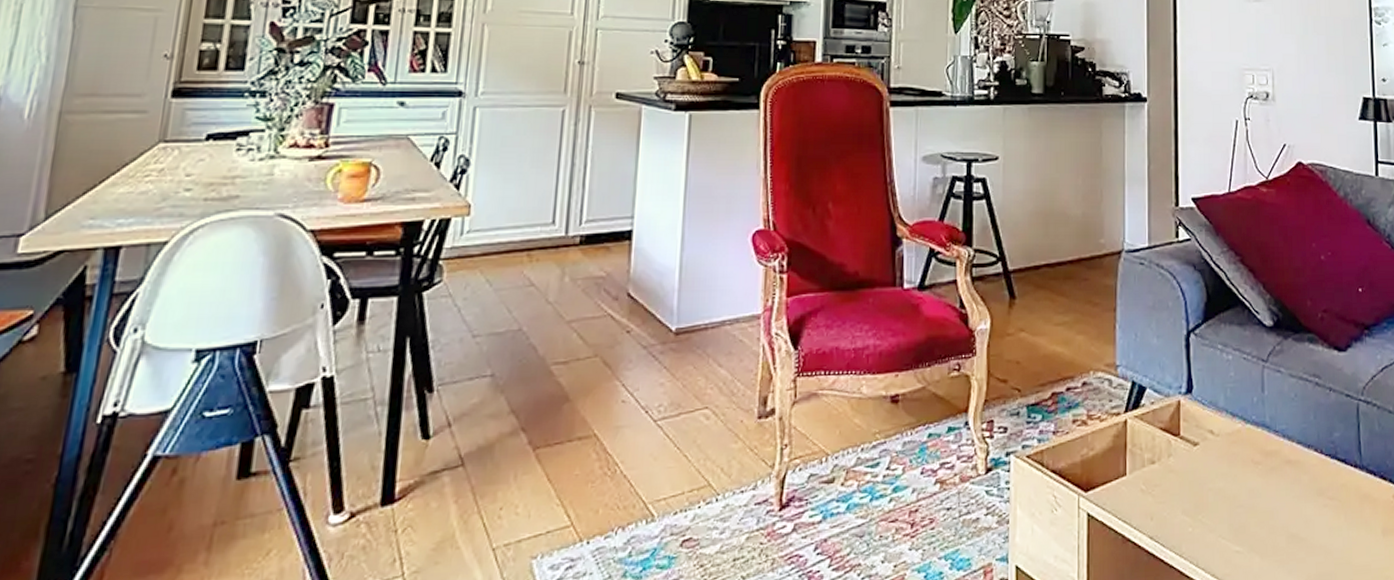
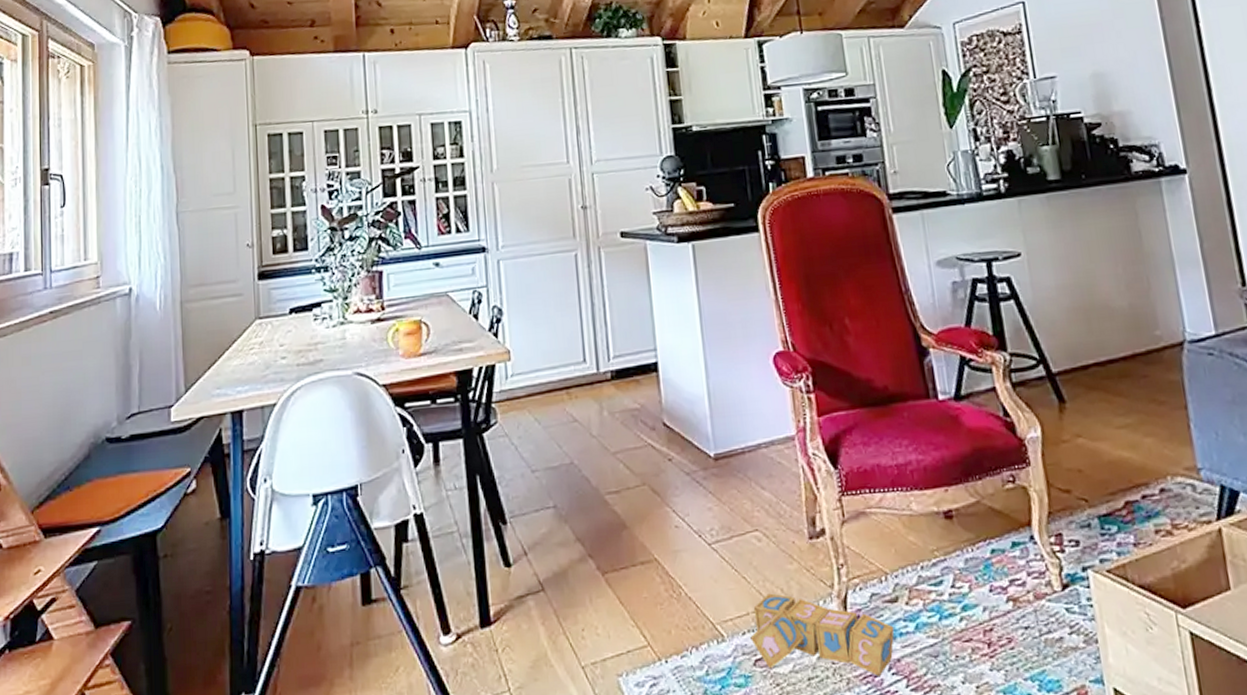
toy blocks: none [681,472,826,556] -> present [750,593,895,676]

